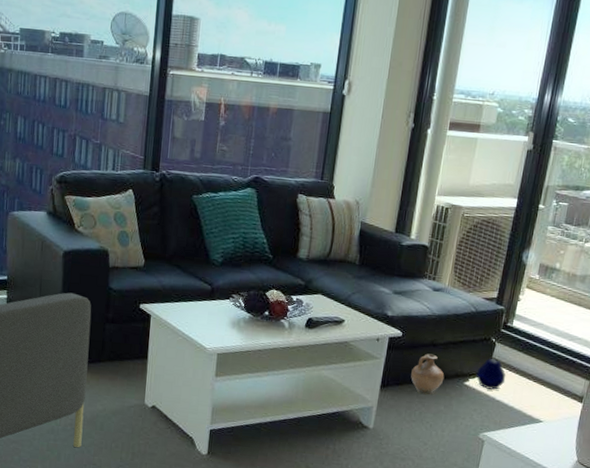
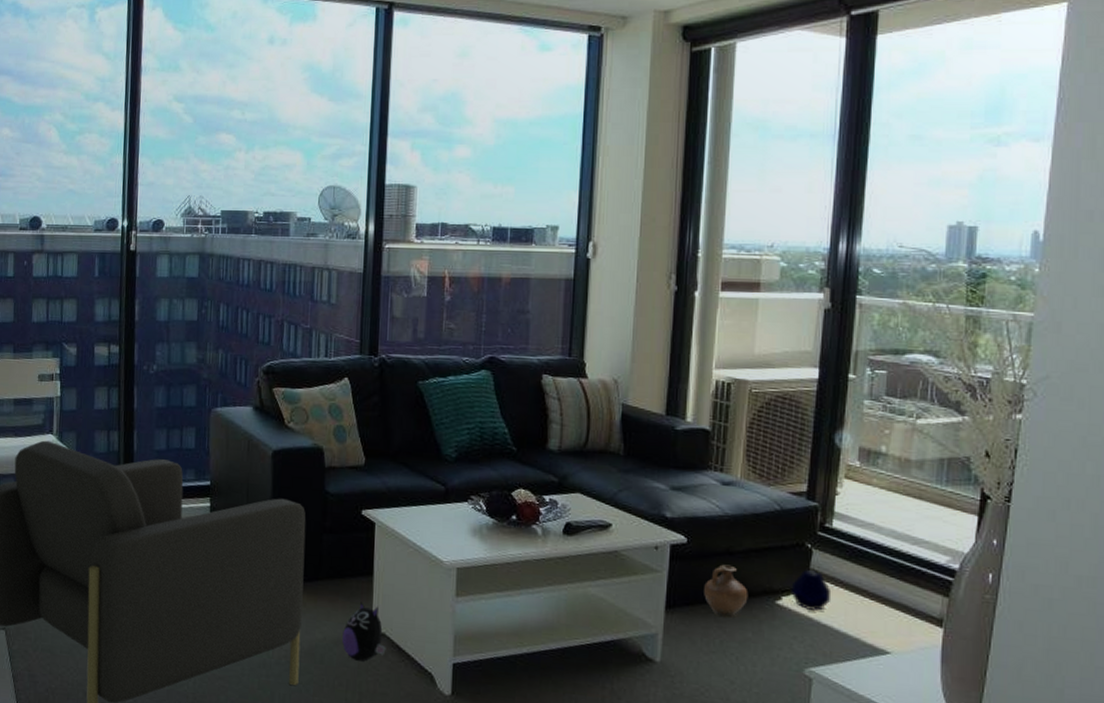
plush toy: none [119,380,156,428] -> present [342,601,386,662]

